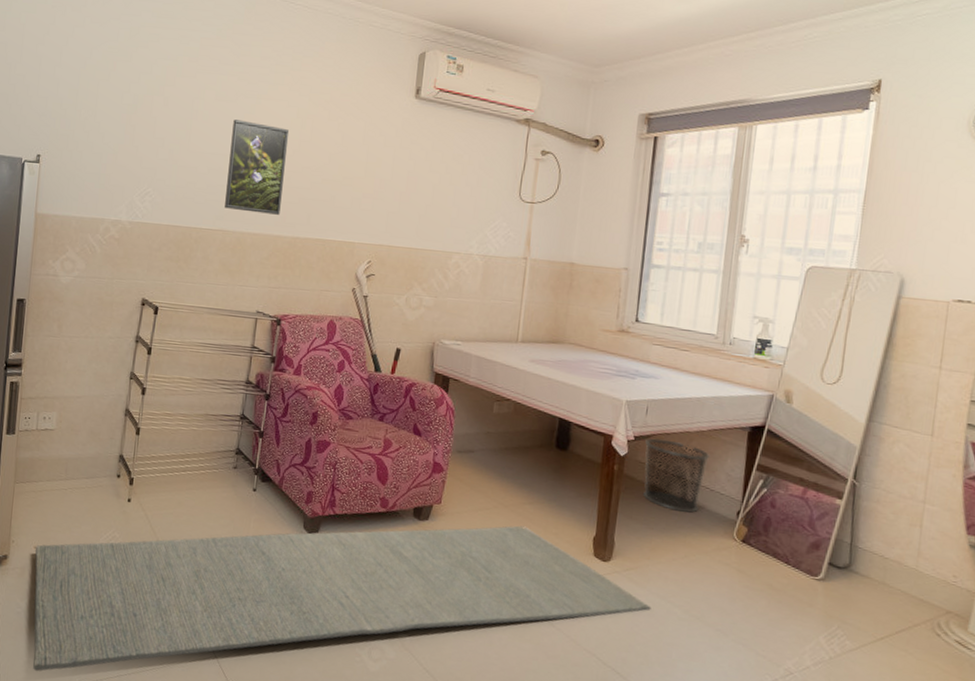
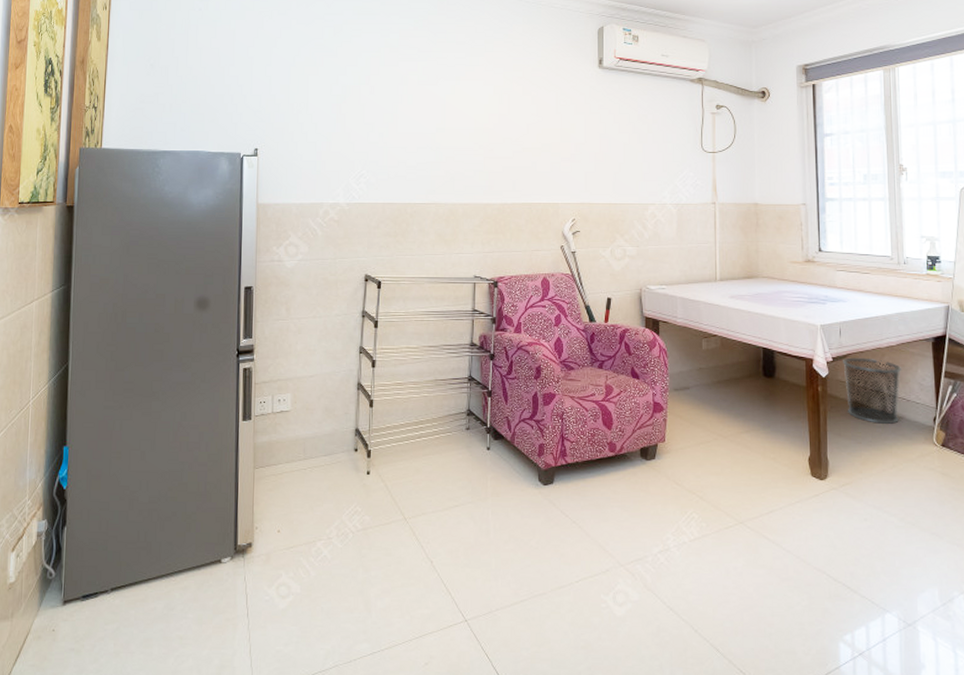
rug: present [32,525,651,672] -> none [279,454,870,660]
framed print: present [225,119,289,215] -> none [435,101,489,184]

